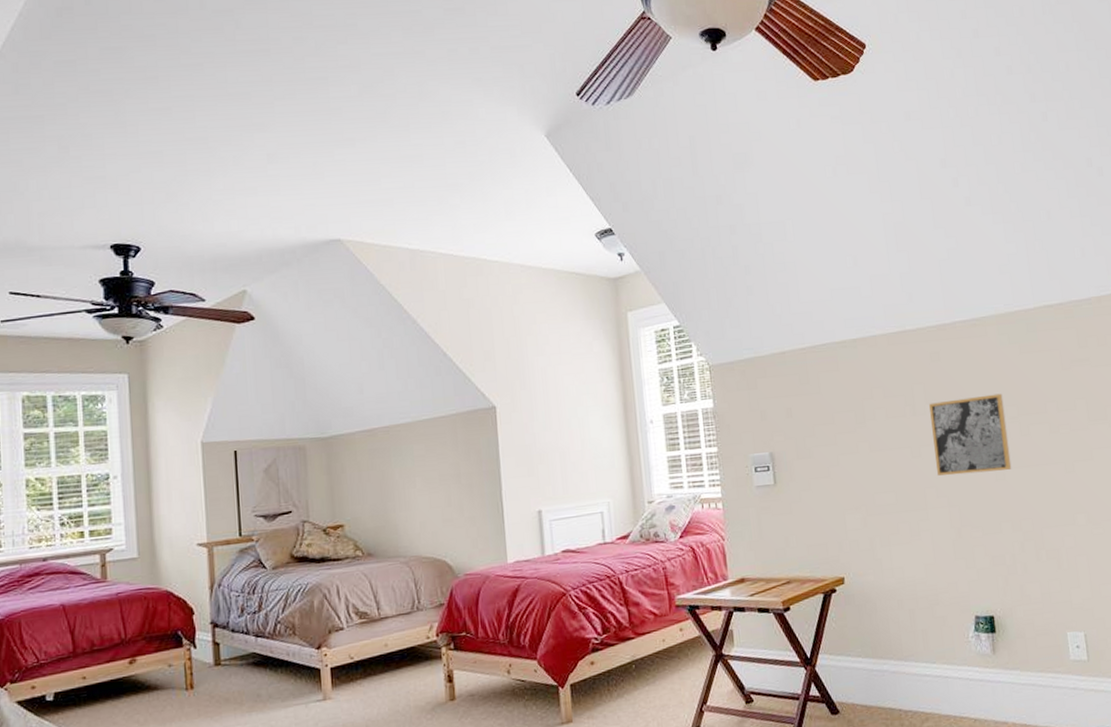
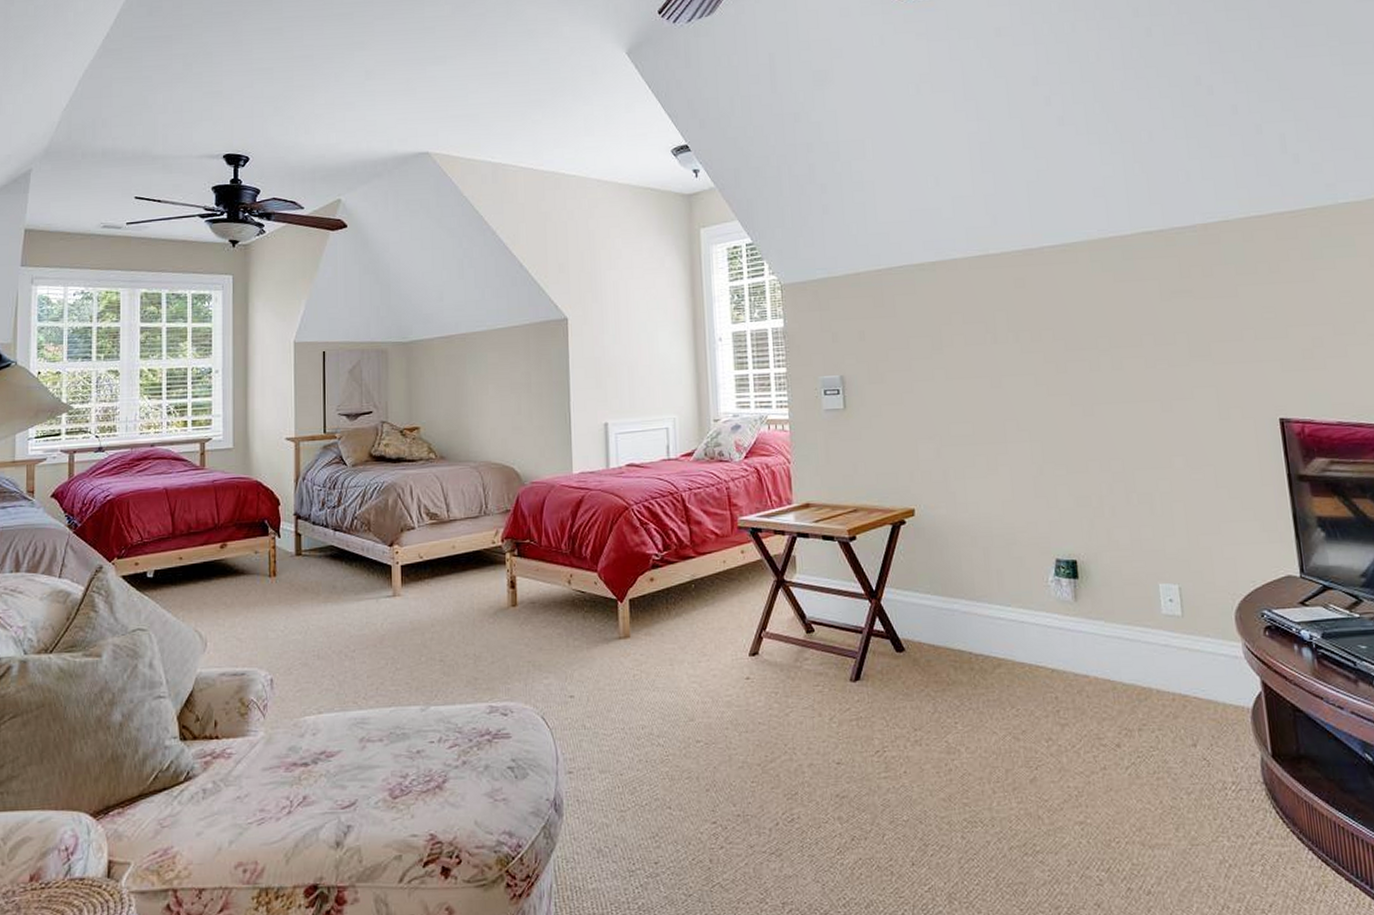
wall art: present [929,393,1012,476] -> none [1012,324,1102,409]

